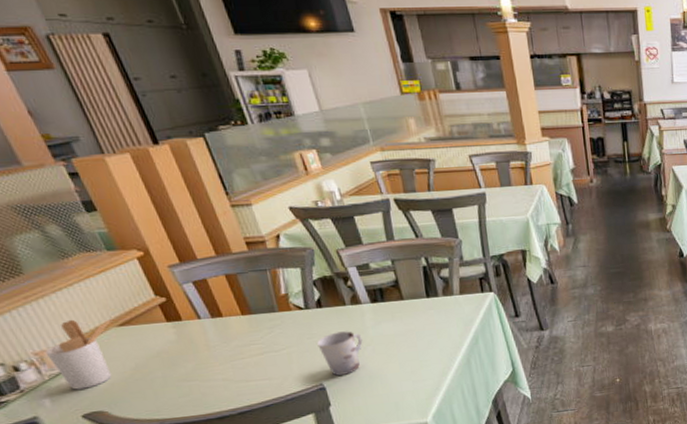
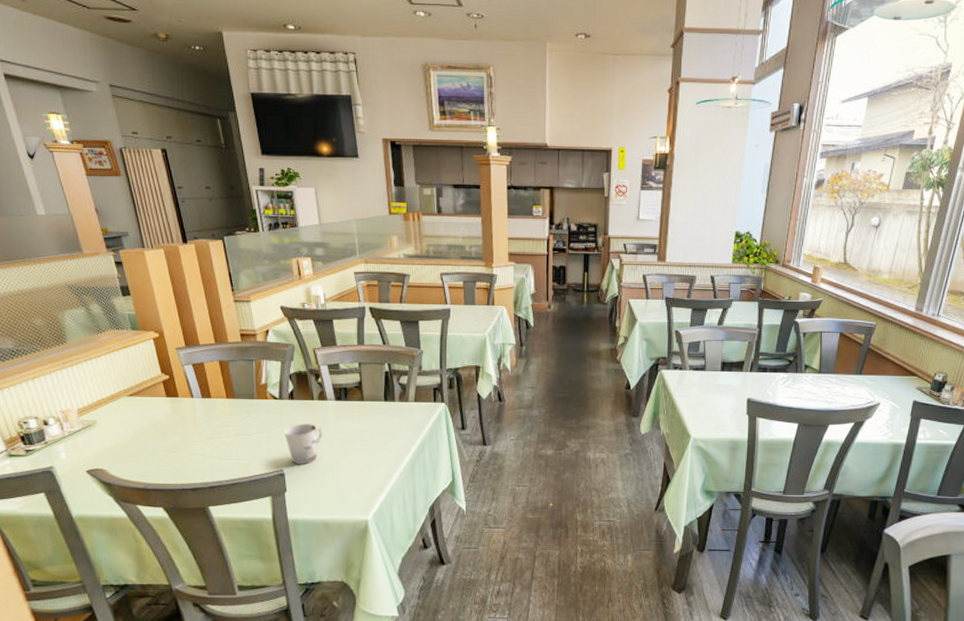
utensil holder: present [45,318,114,390] -> none [69,386,126,448]

